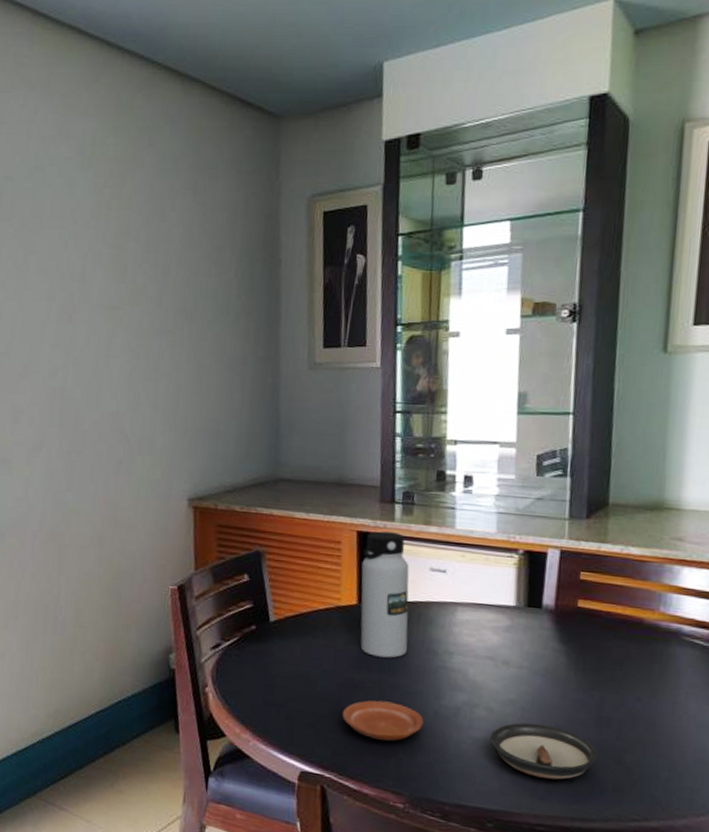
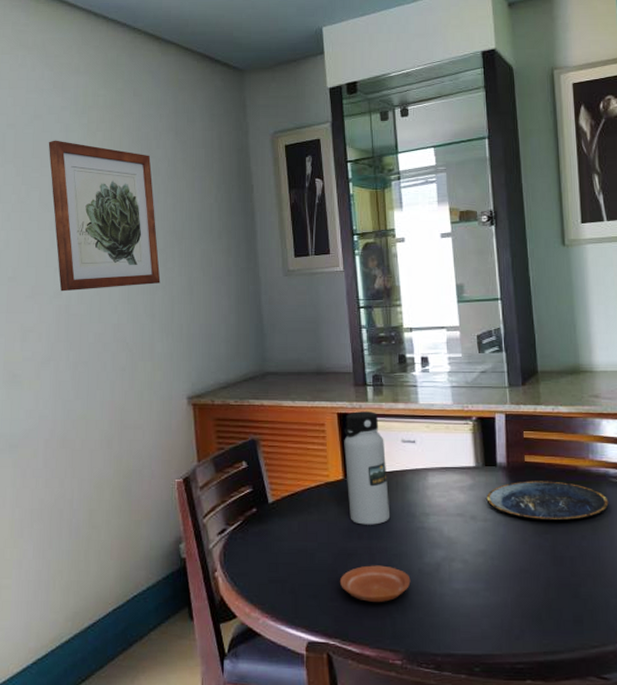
wall art: none [49,197,167,372] -> present [48,140,161,292]
saucer: present [489,723,599,780] -> none [468,569,559,619]
plate: none [524,628,677,679] -> present [486,481,609,521]

